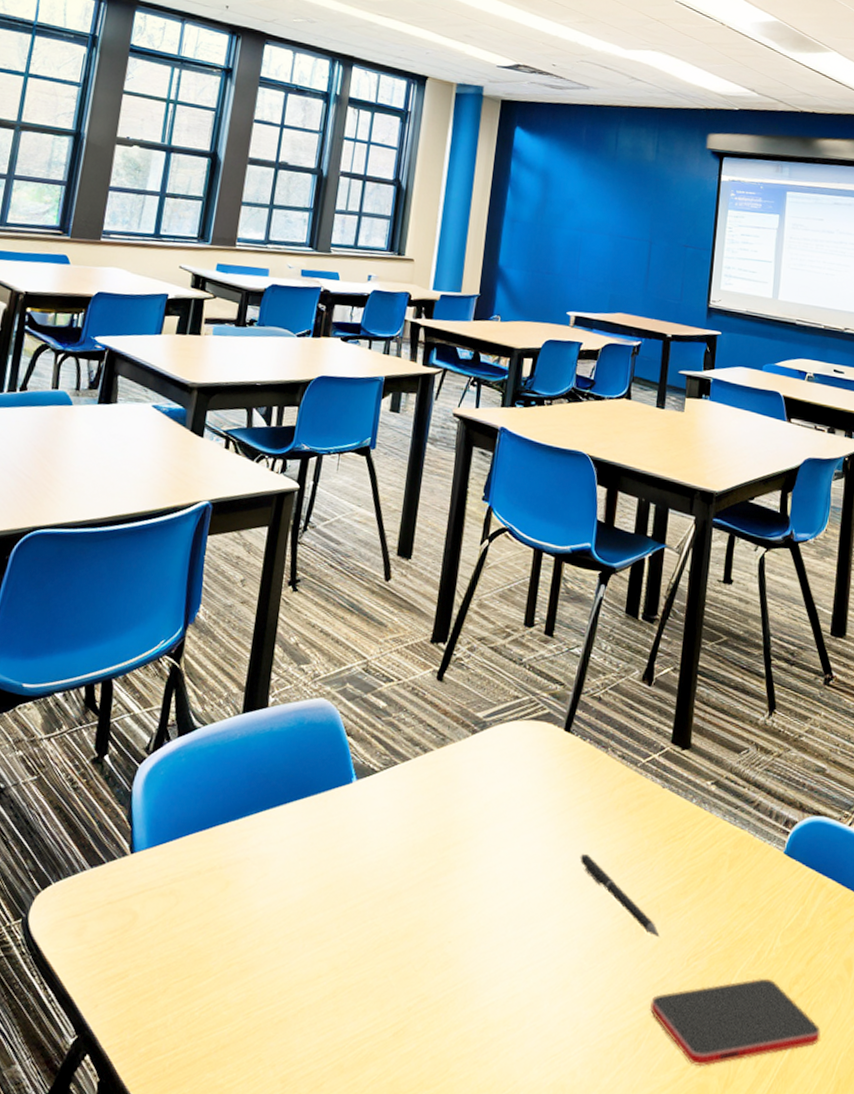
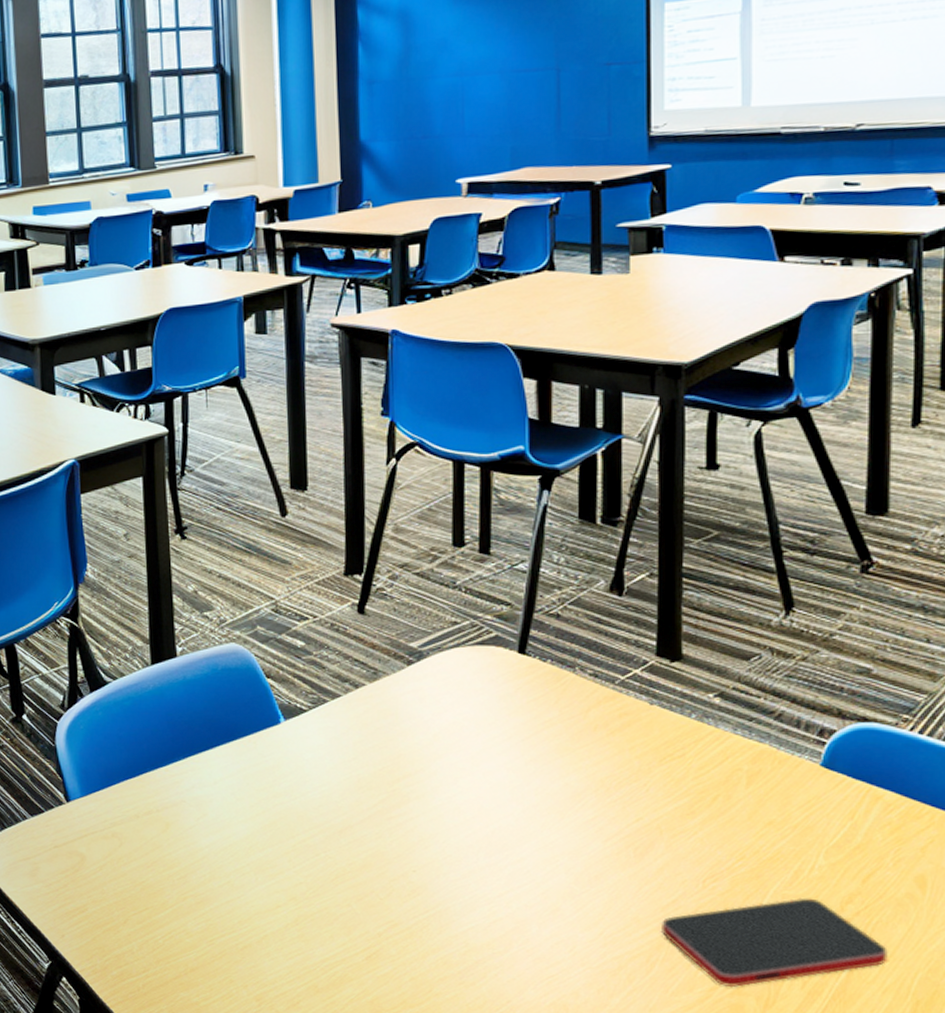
pen: present [580,853,661,938] -> none [555,778,666,860]

